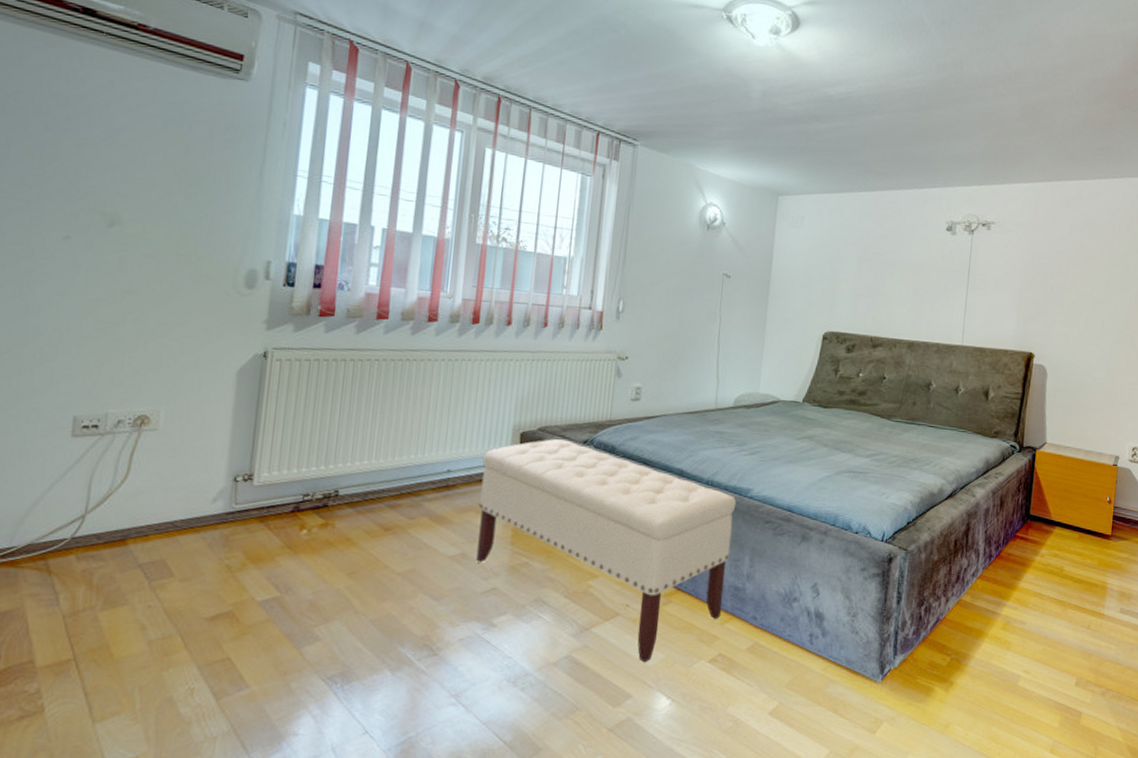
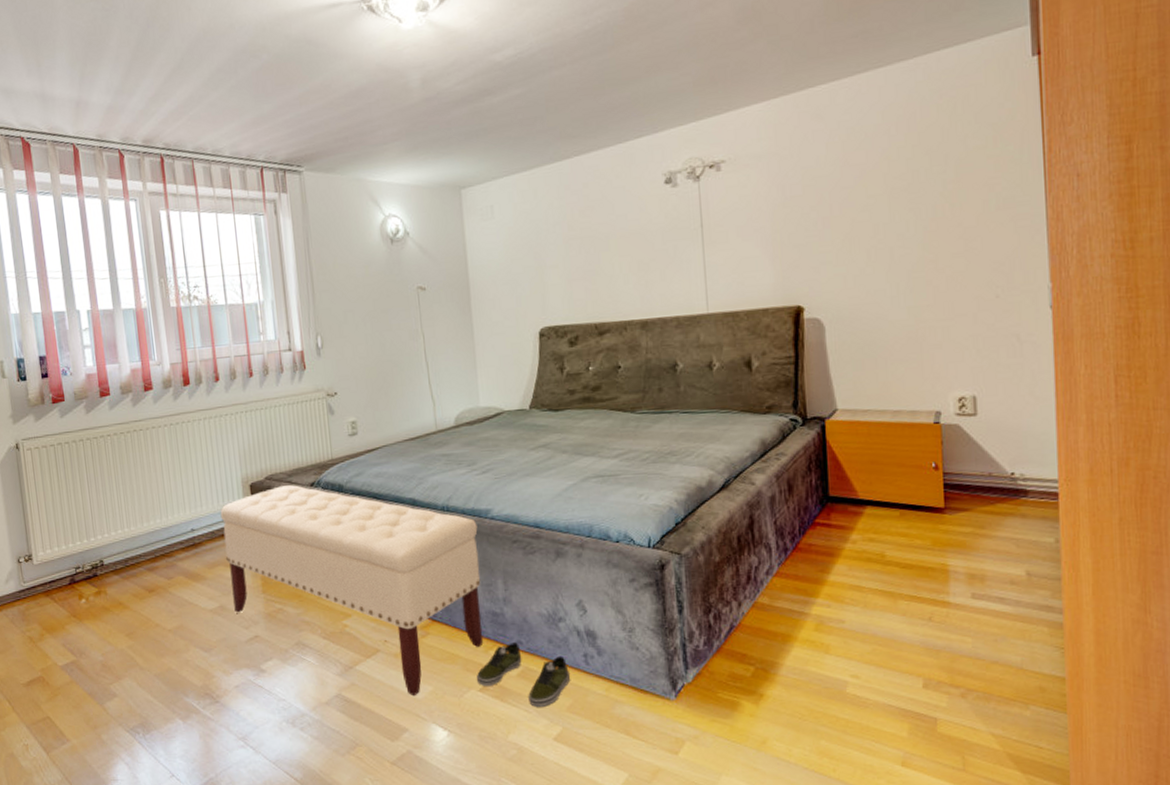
shoe: none [708,617,795,681] -> present [477,642,571,707]

